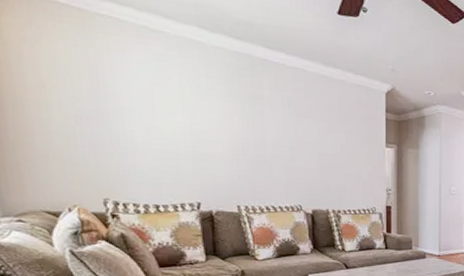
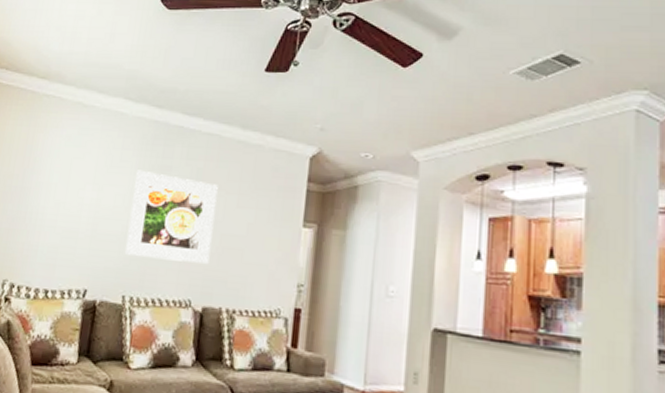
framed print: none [228,97,312,177] -> present [125,170,218,264]

